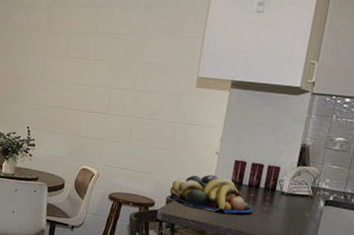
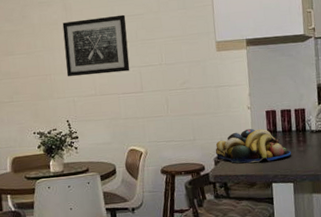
wall art: none [37,30,108,90] -> present [62,14,130,77]

